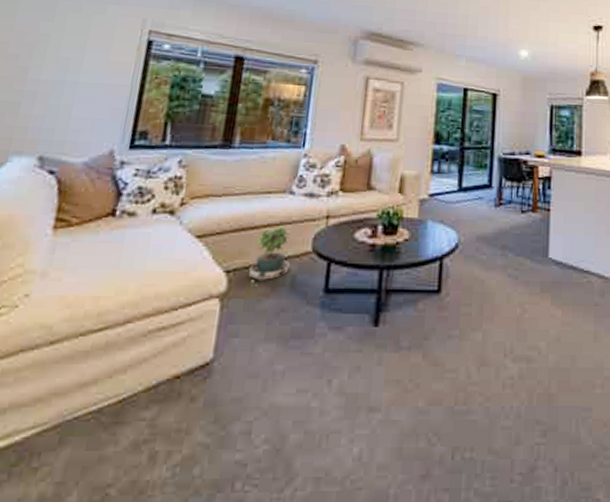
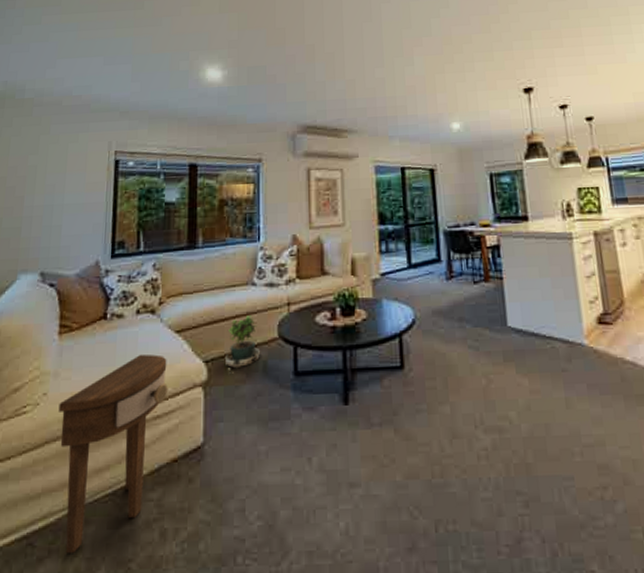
side table: none [29,258,182,476] -> present [58,354,168,553]

